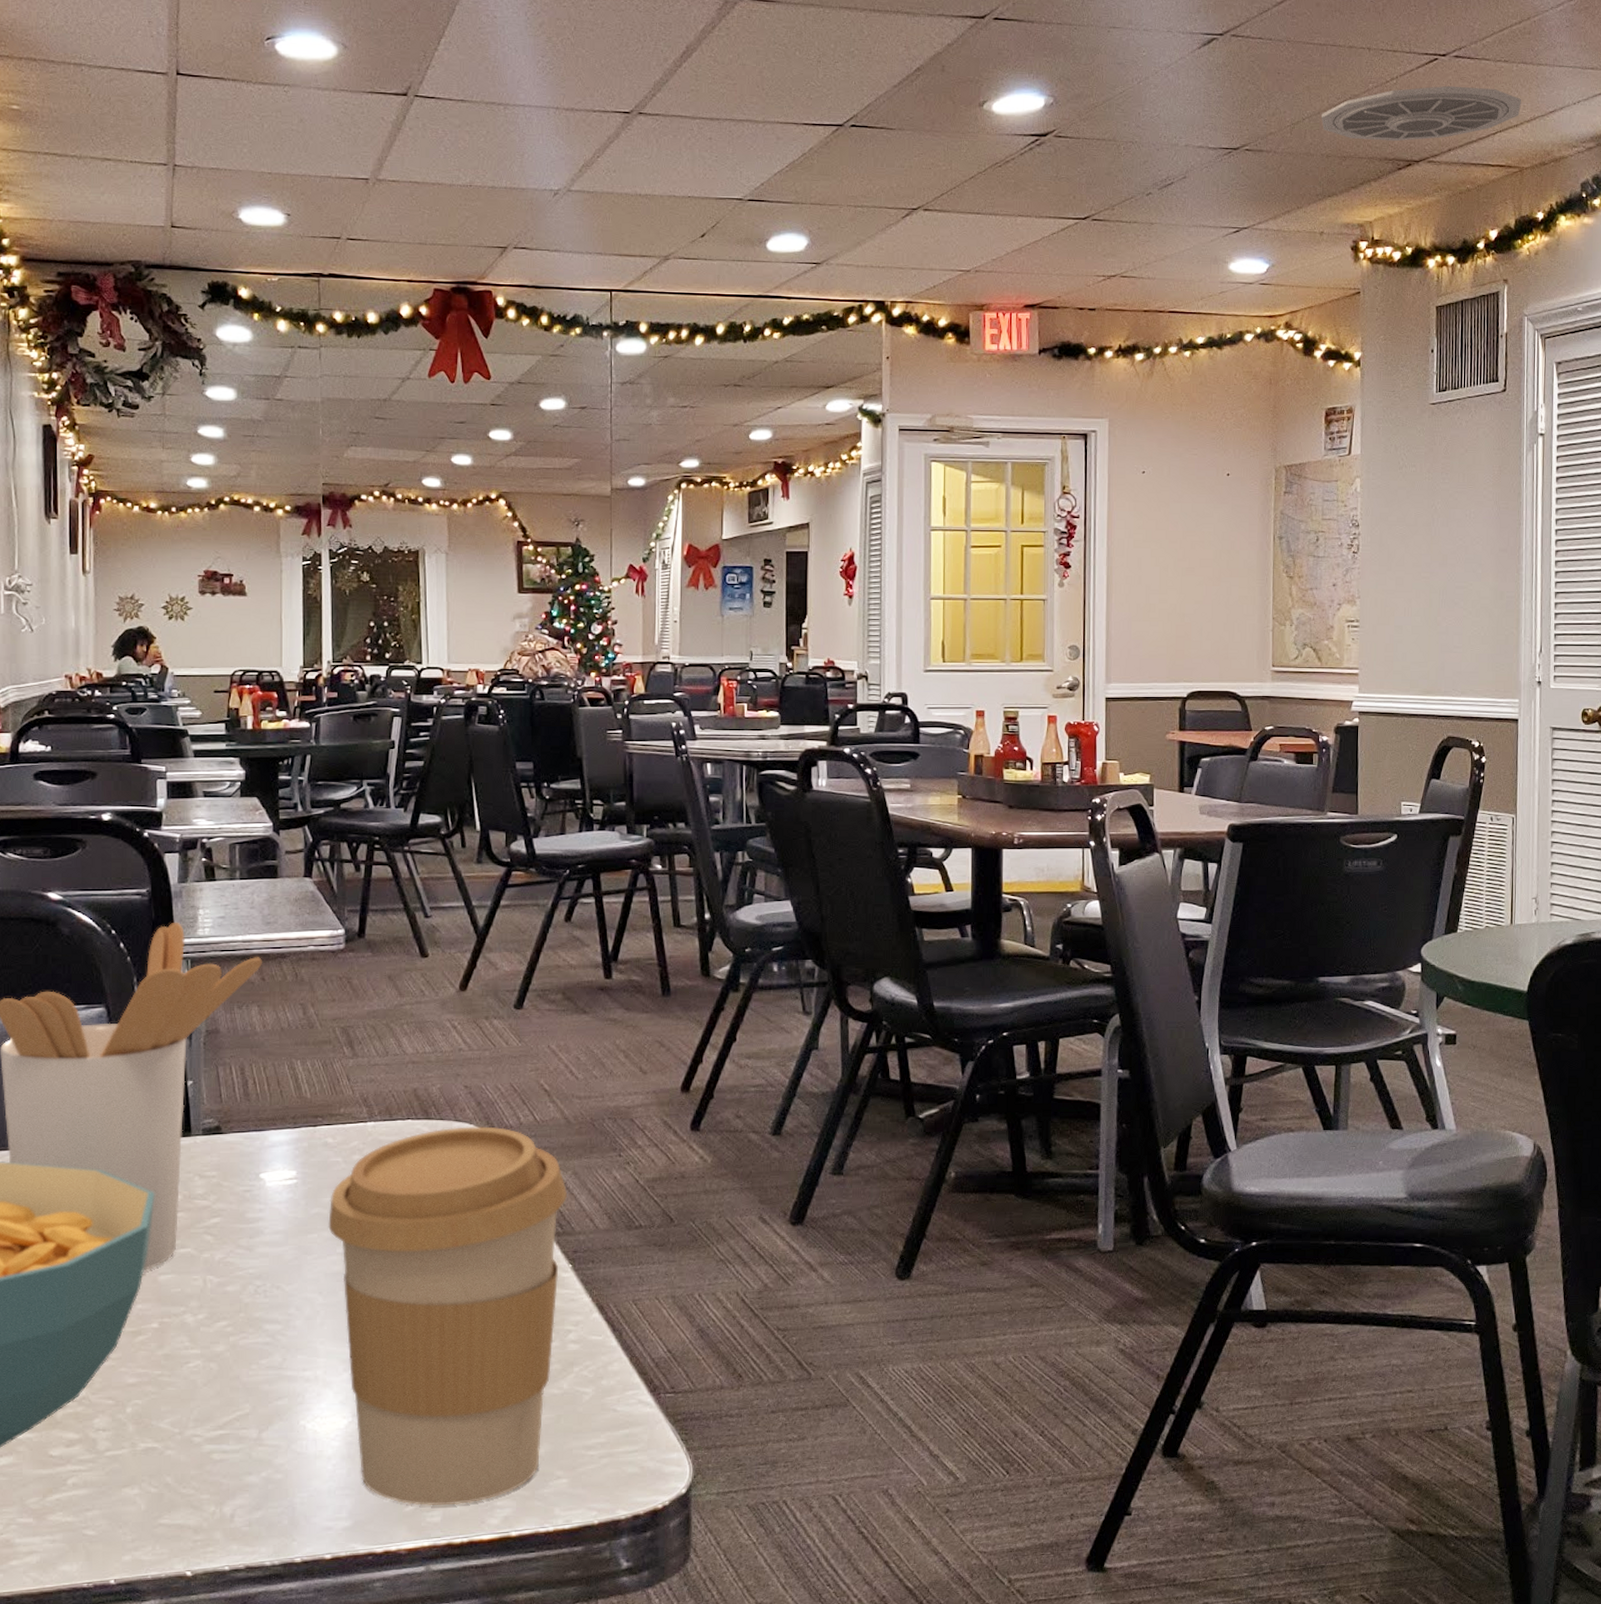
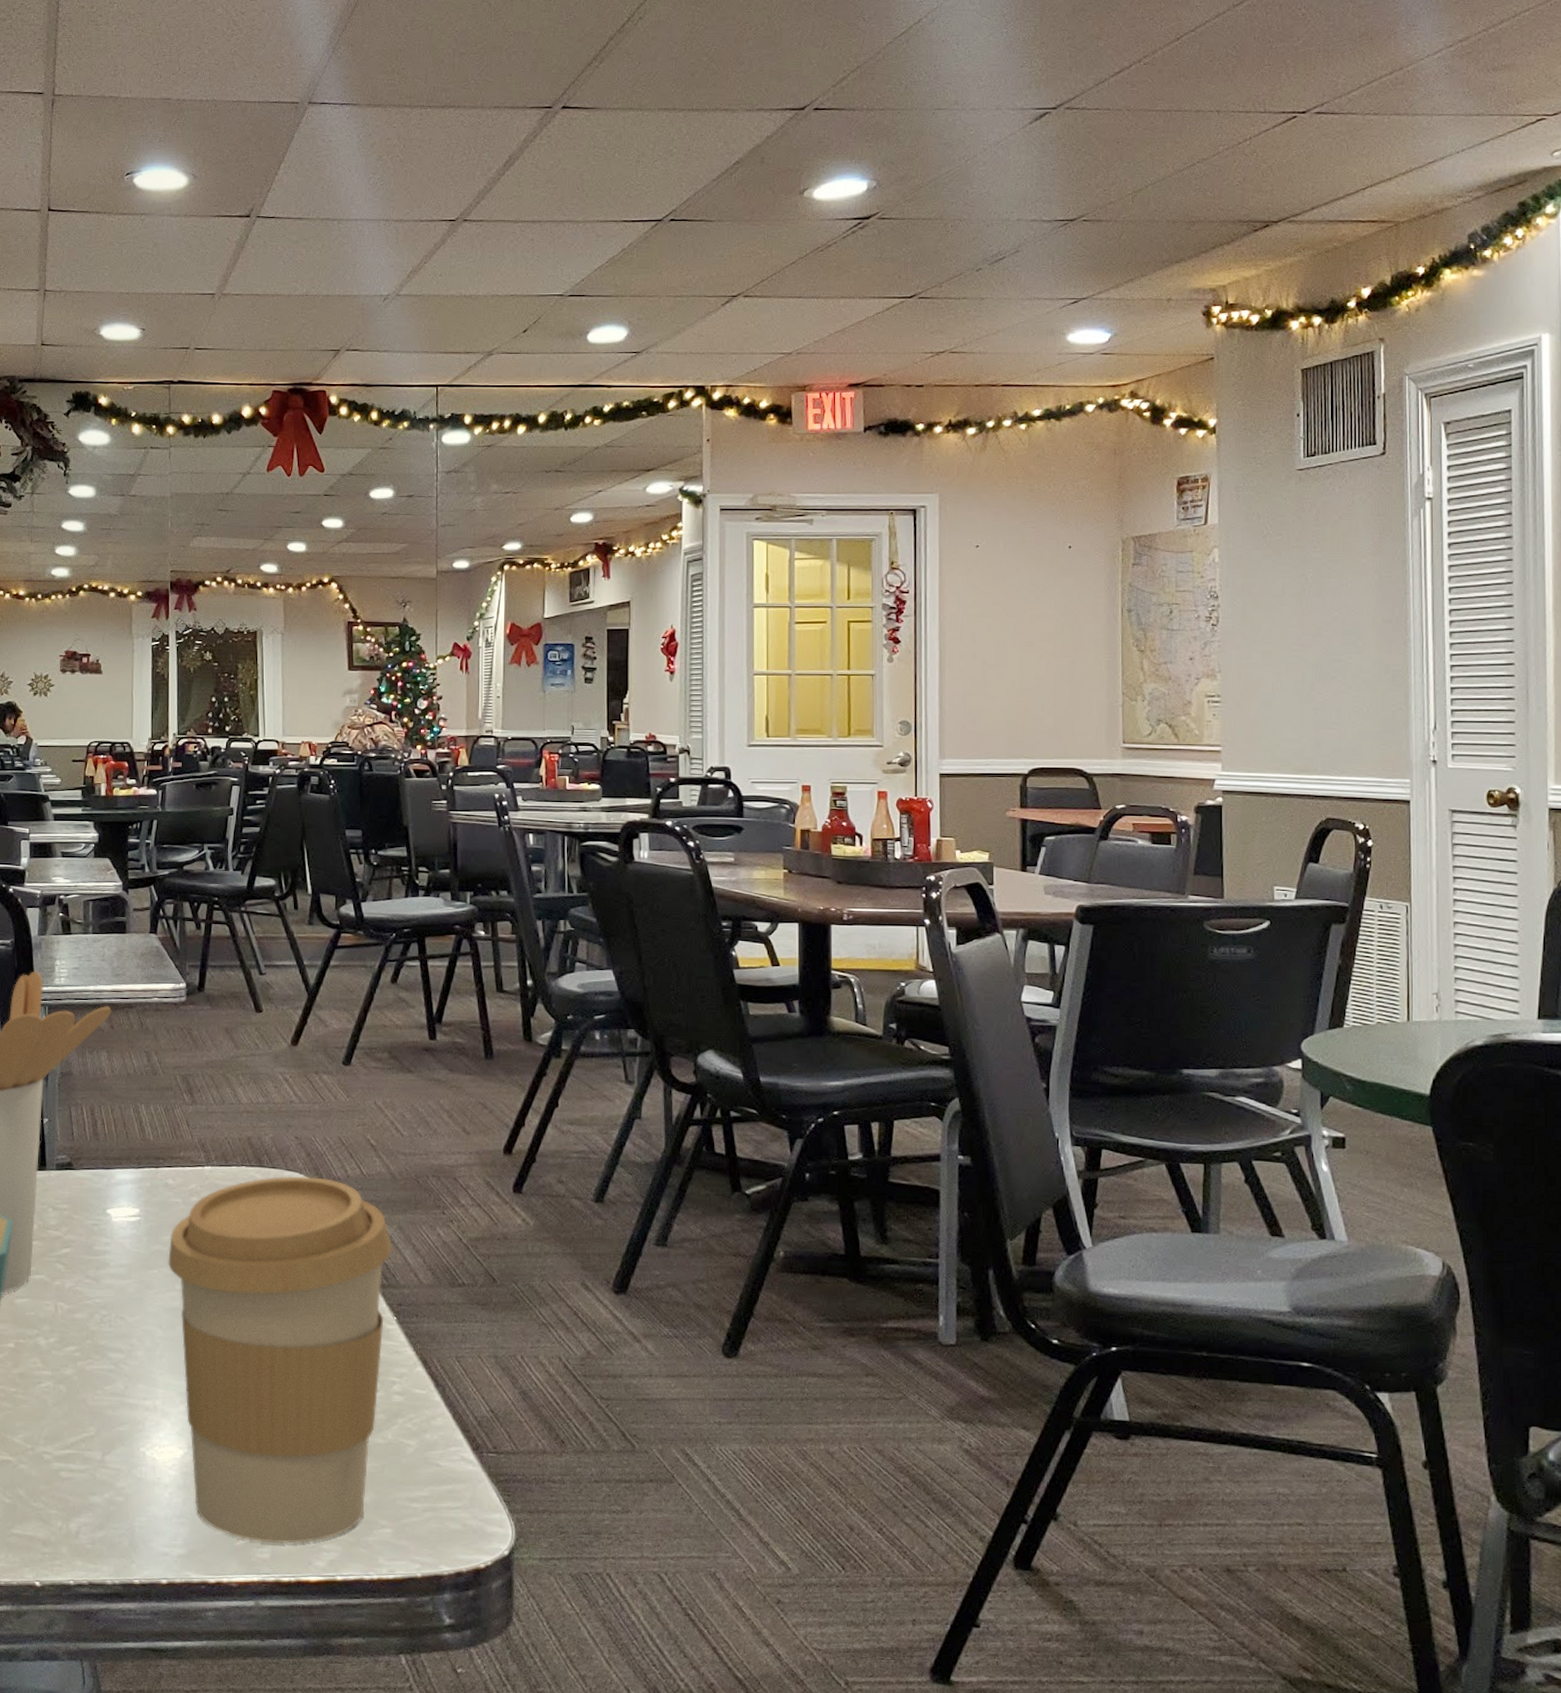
ceiling vent: present [1321,85,1522,142] -> none [1166,142,1396,203]

